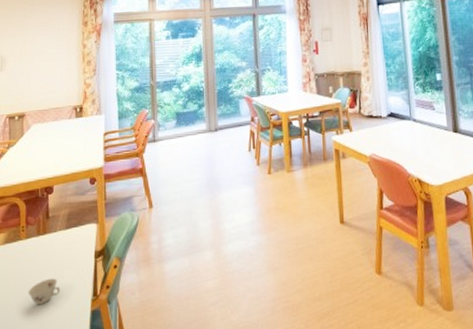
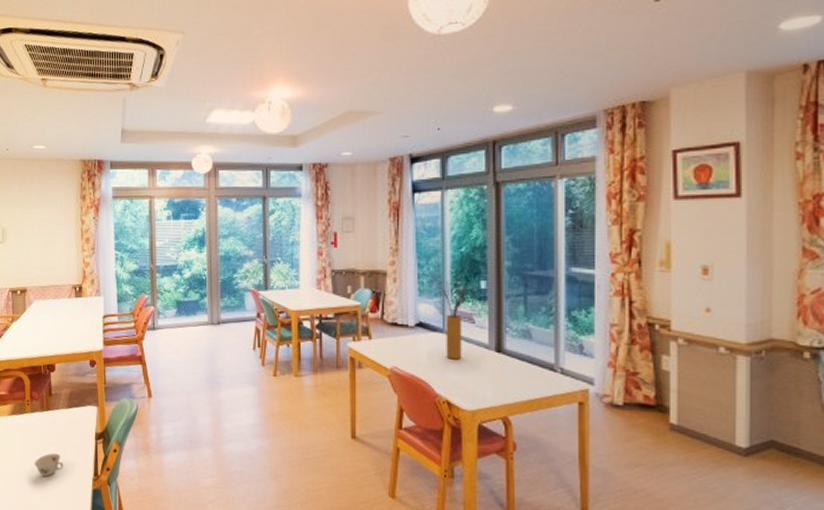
vase: none [407,72,430,143] -> present [443,277,472,360]

